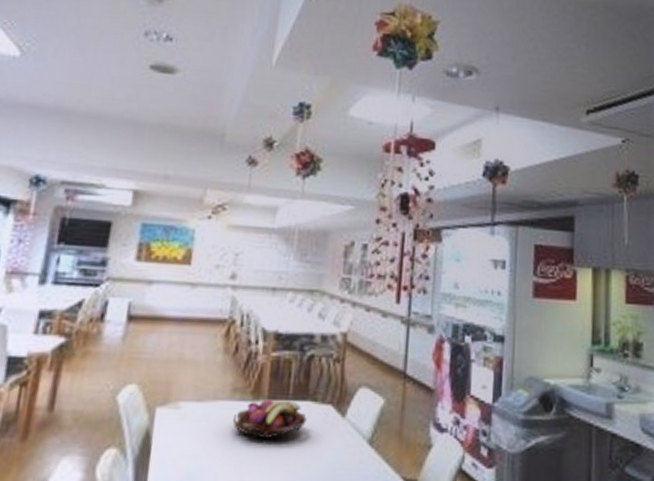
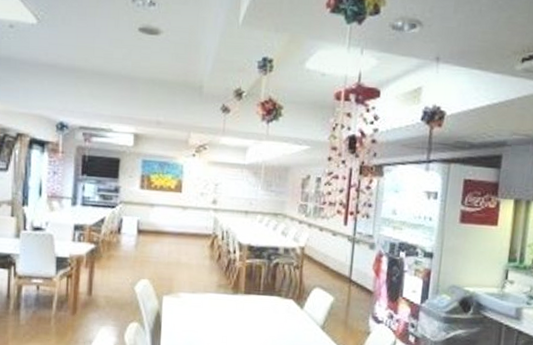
fruit basket: present [232,400,307,440] -> none [219,294,274,323]

